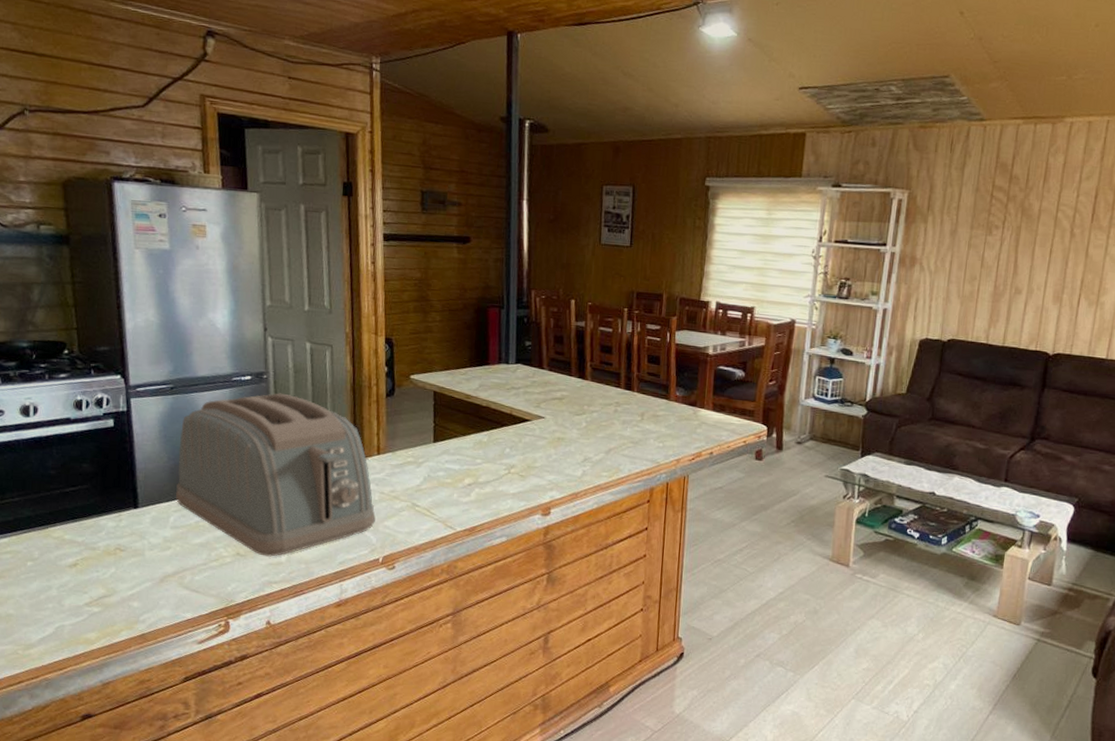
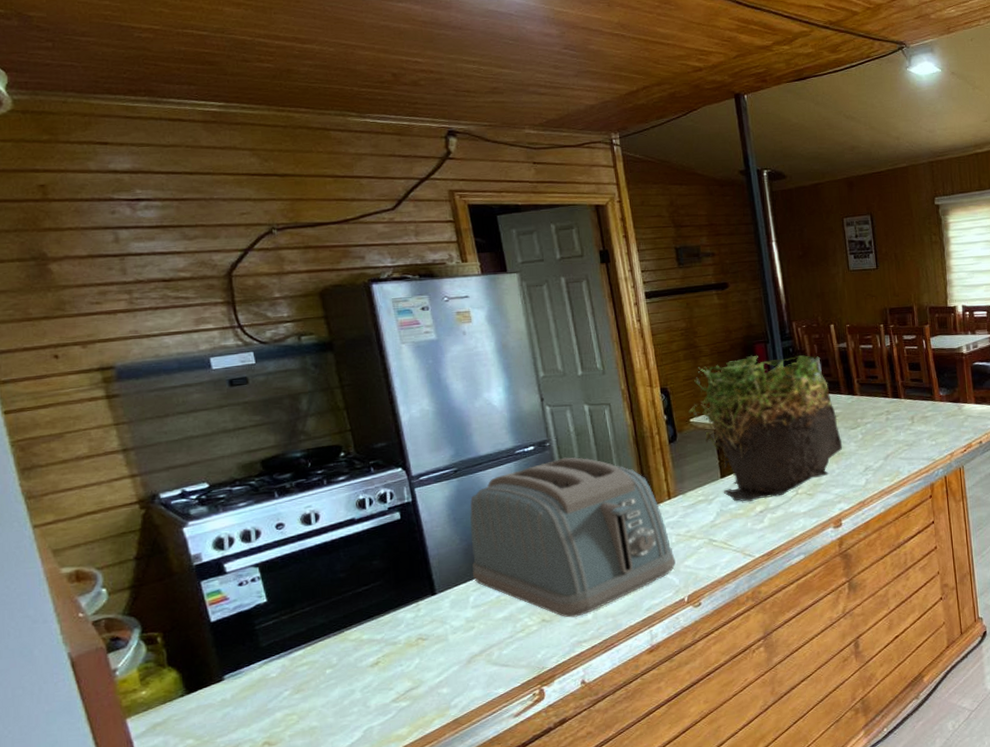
plant: none [410,318,565,472] -> present [688,355,843,502]

